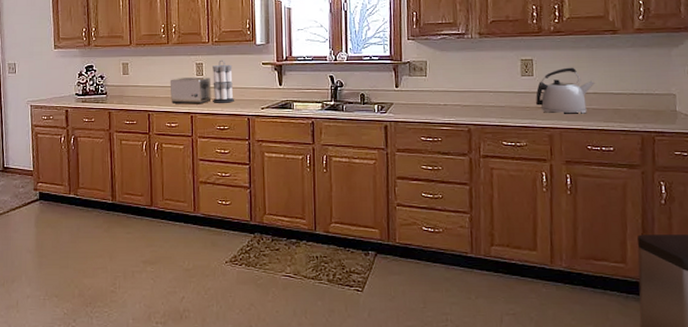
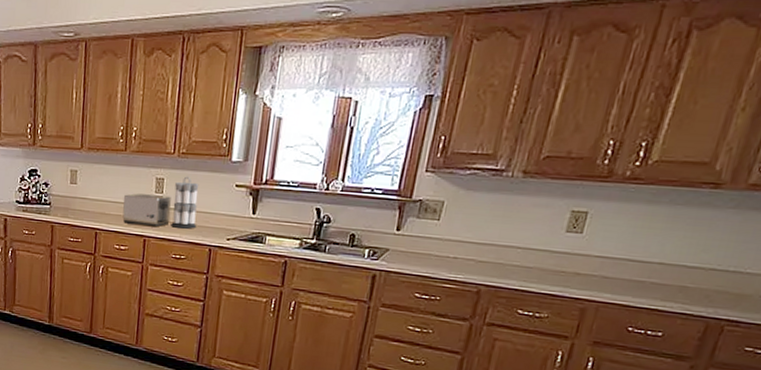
kettle: present [535,67,595,114] -> none [574,226,665,288]

